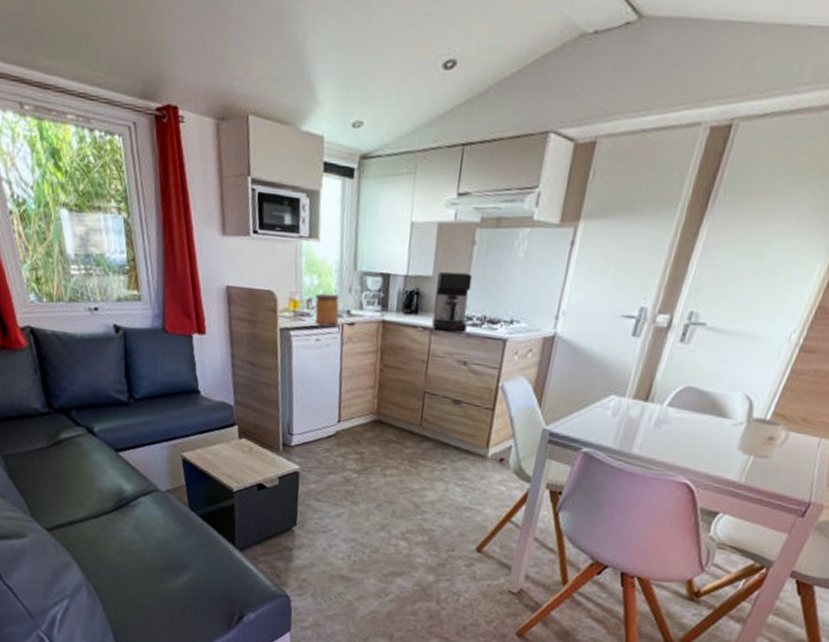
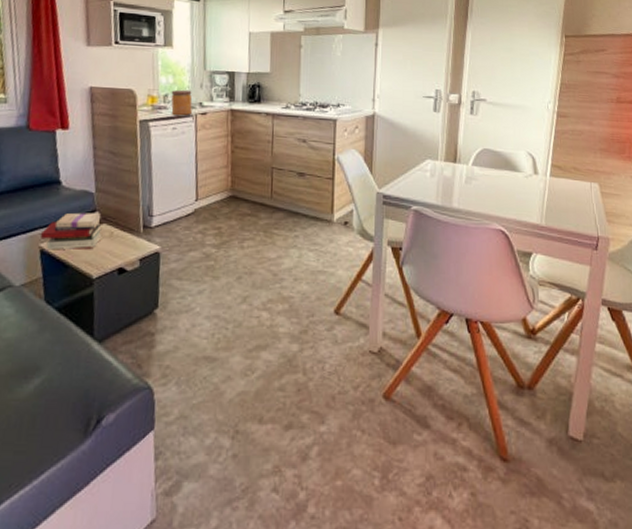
books: none [181,424,242,463] -> present [40,212,102,250]
coffee maker: present [432,271,473,333] -> none [273,68,303,116]
mug: present [736,416,791,458] -> none [531,169,569,203]

